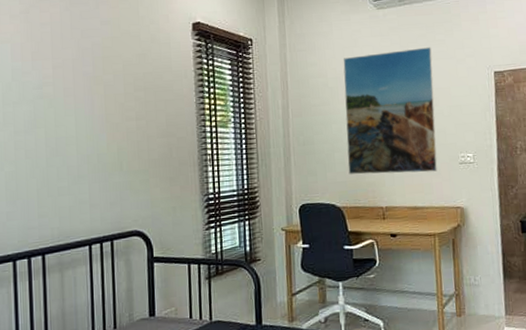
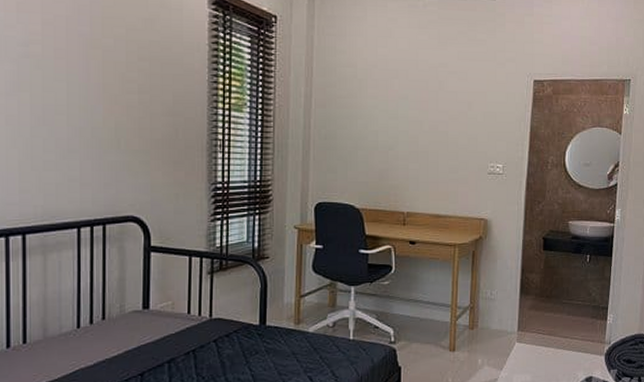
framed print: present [343,47,438,175] -> none [371,46,471,180]

